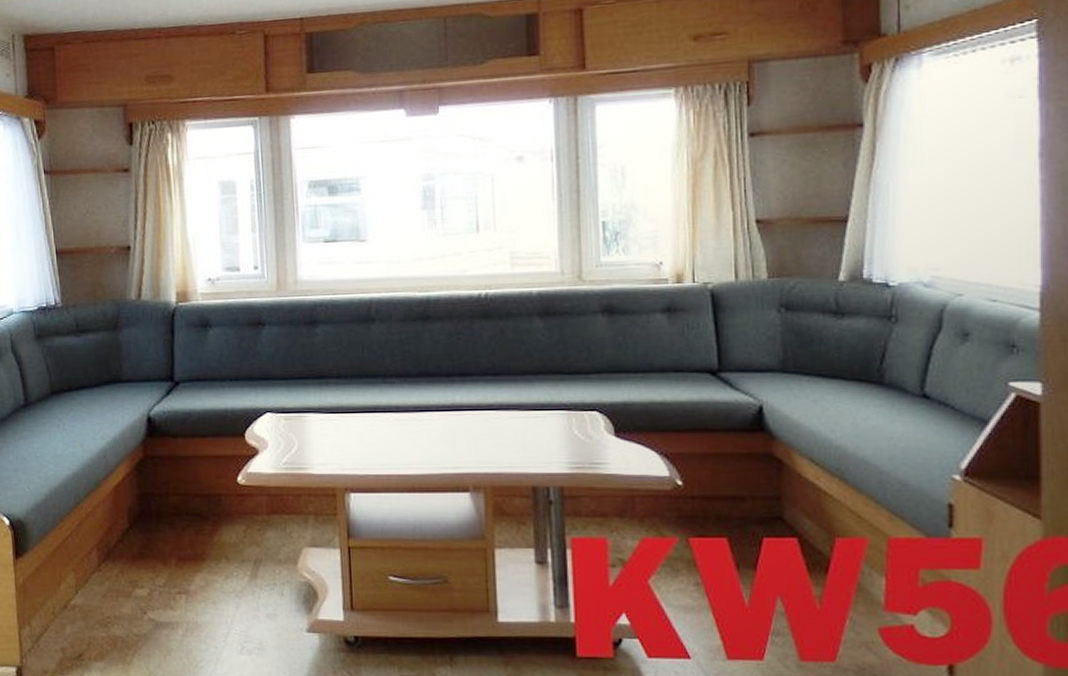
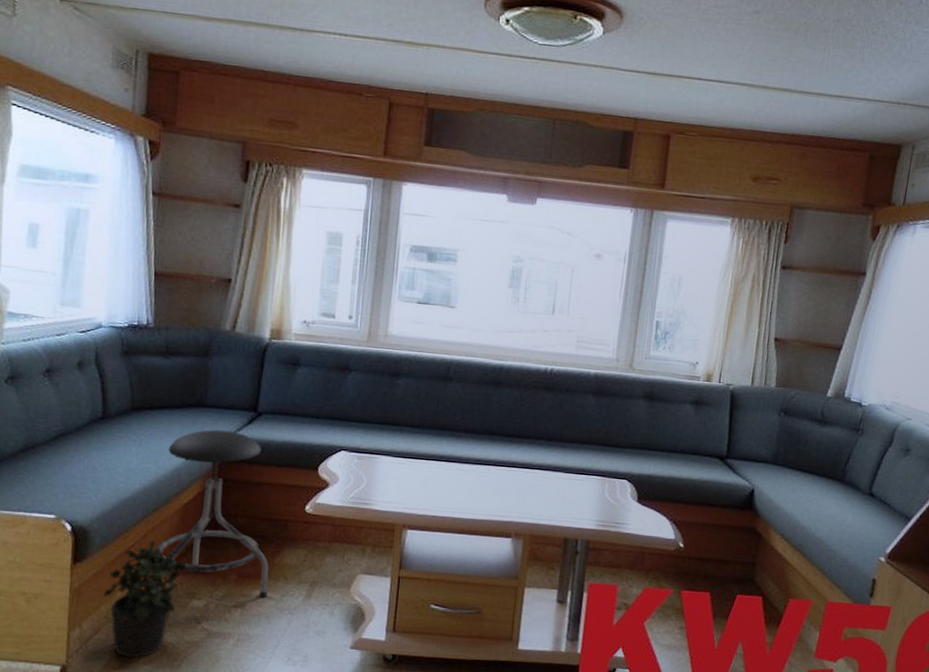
potted plant: none [47,528,125,656] -> present [103,540,187,659]
stool: none [91,404,211,585] -> present [152,429,269,598]

